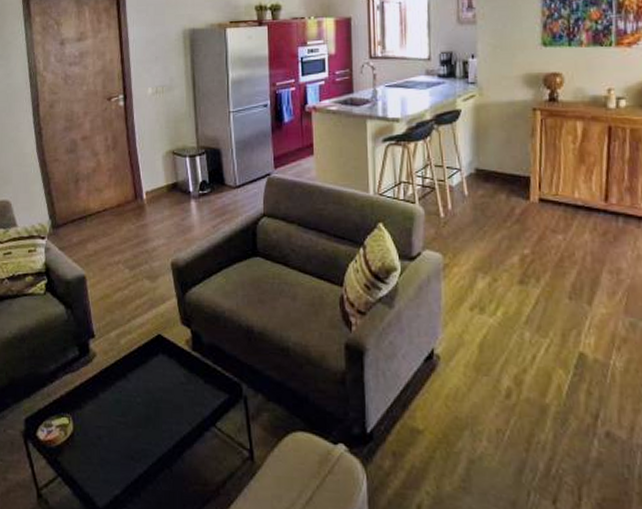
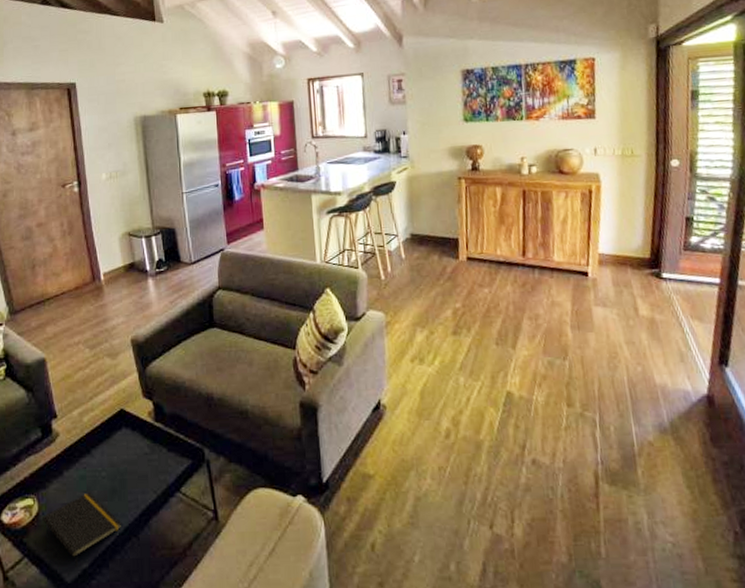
notepad: none [77,417,156,493] -> present [43,492,122,567]

